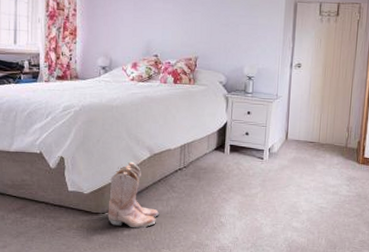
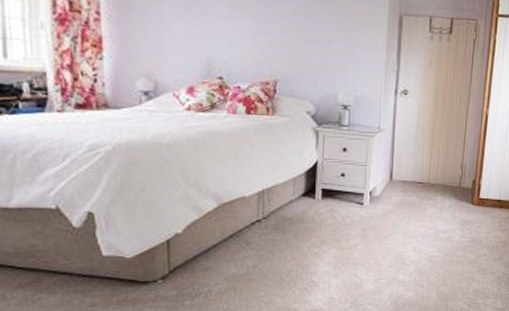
boots: present [108,161,160,228] -> none [161,214,233,297]

